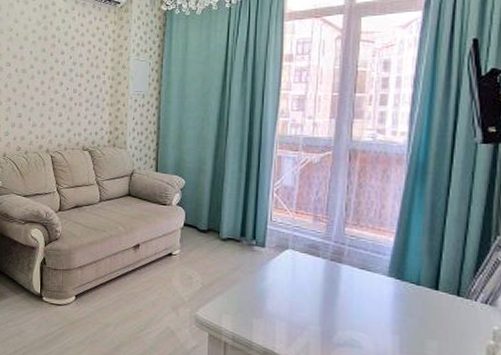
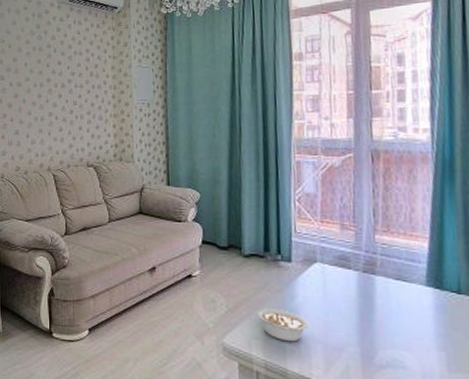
legume: none [229,287,276,319] -> present [257,308,309,342]

